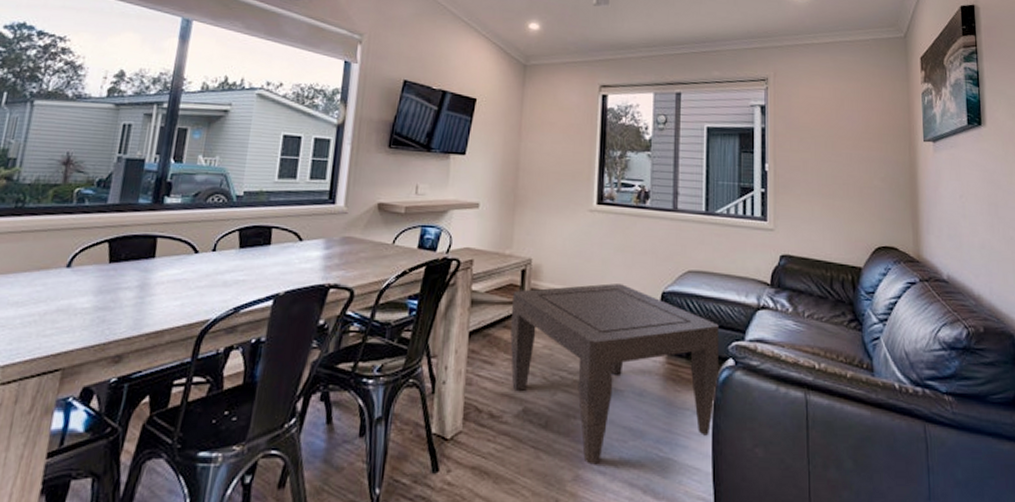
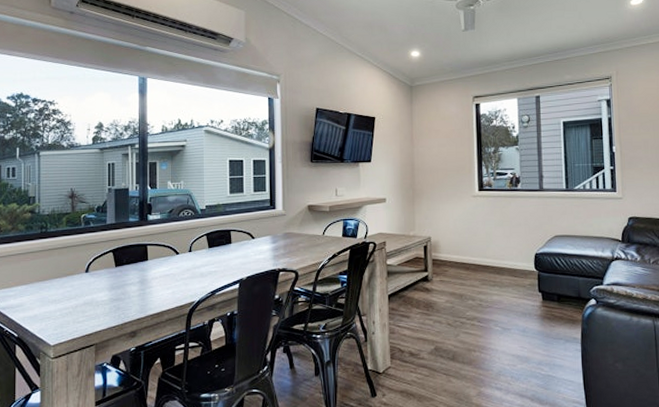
coffee table: present [510,283,719,465] -> none [419,250,584,384]

